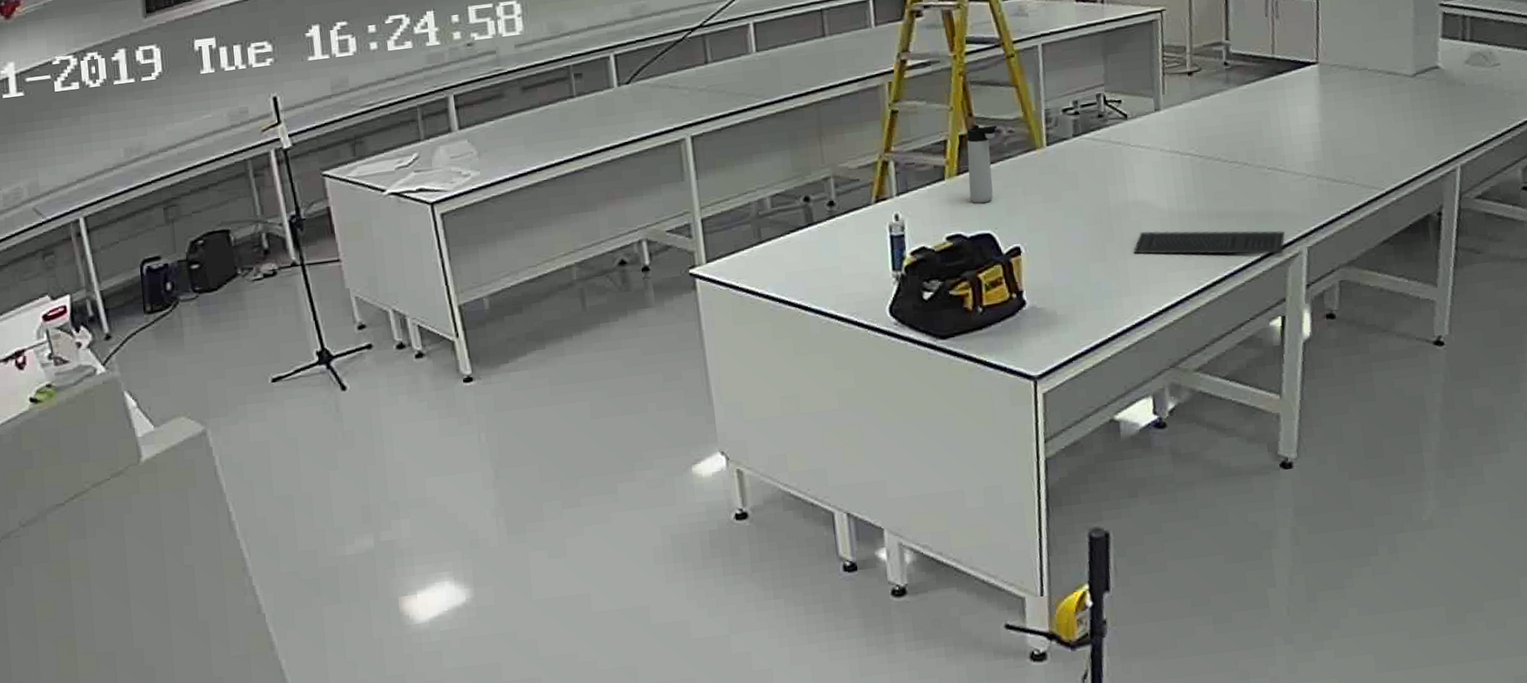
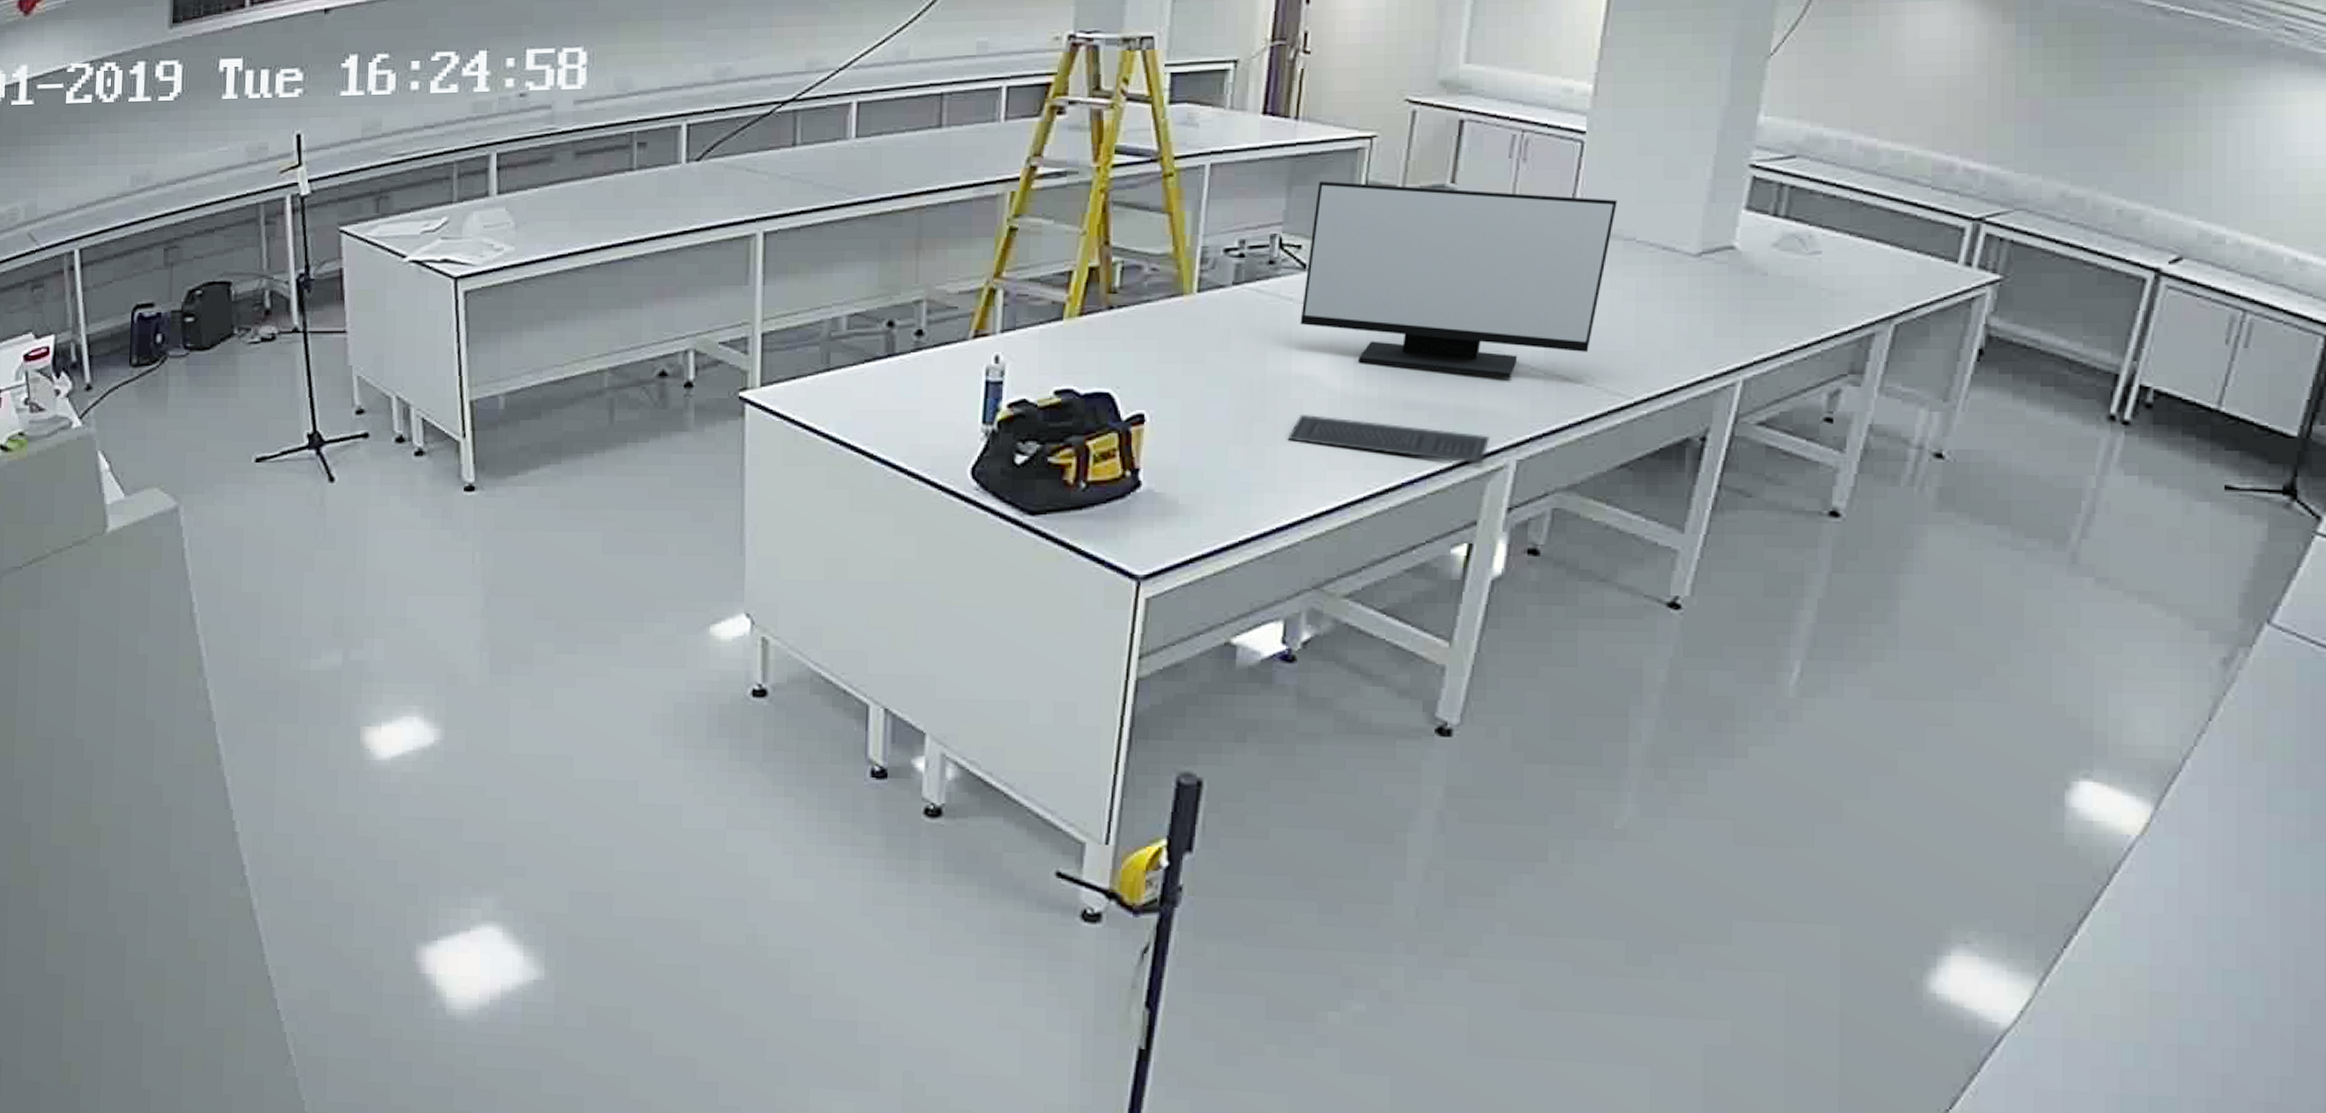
thermos bottle: present [966,124,998,203] -> none [1091,256,1139,355]
monitor: none [1126,40,1350,187] -> present [1300,181,1617,378]

